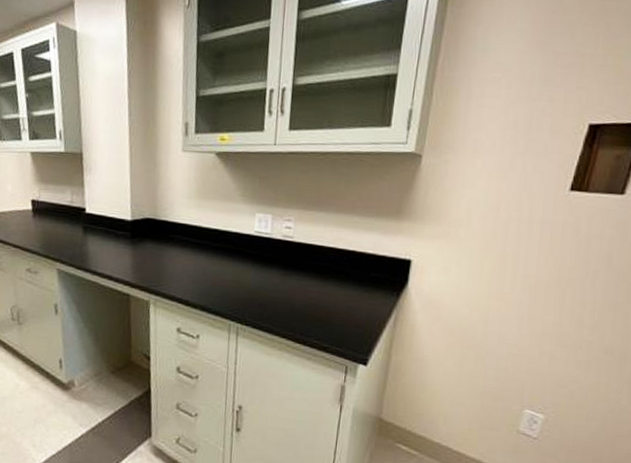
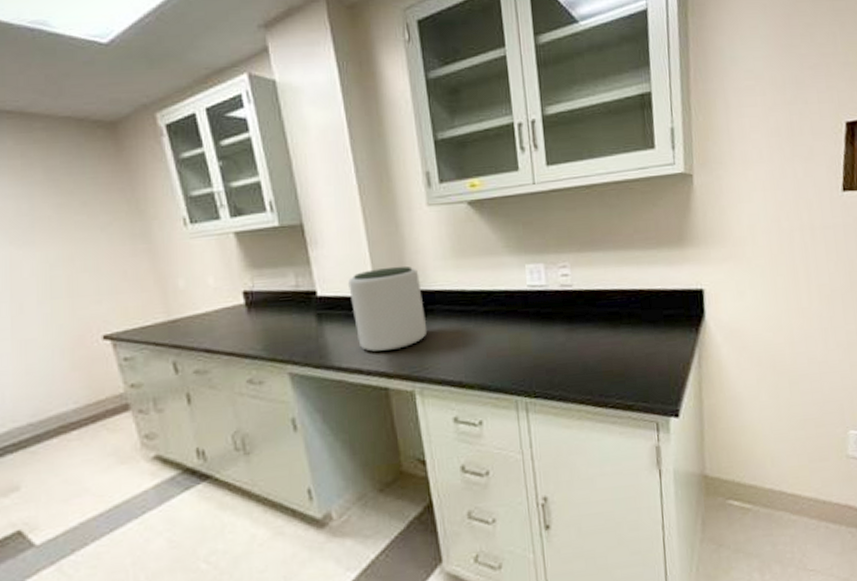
plant pot: none [110,198,167,266] -> present [348,266,428,353]

